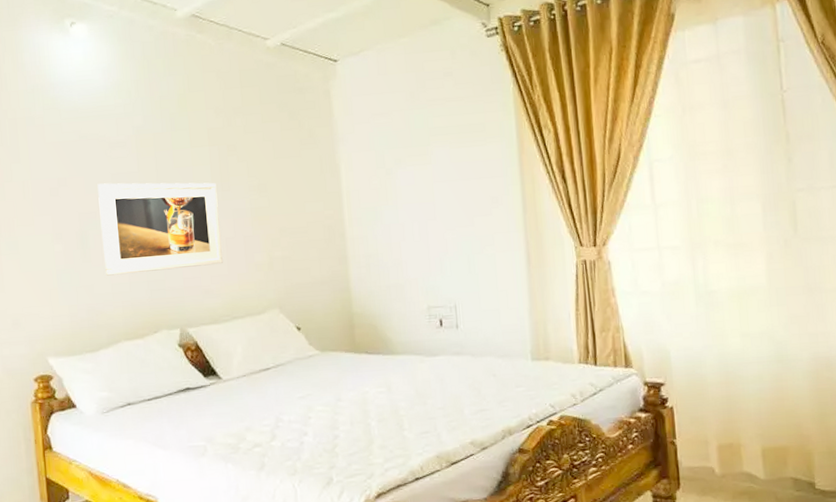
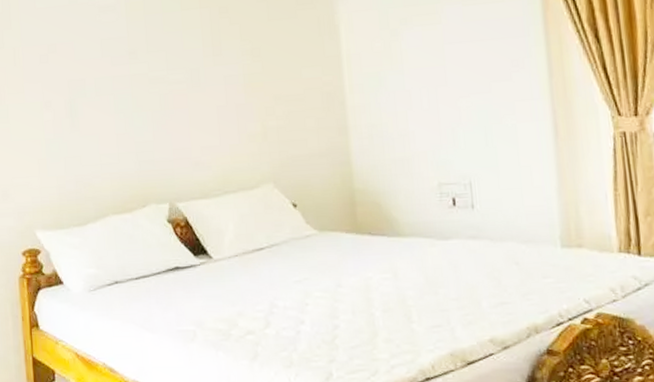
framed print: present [97,182,224,276] -> none [86,47,215,146]

